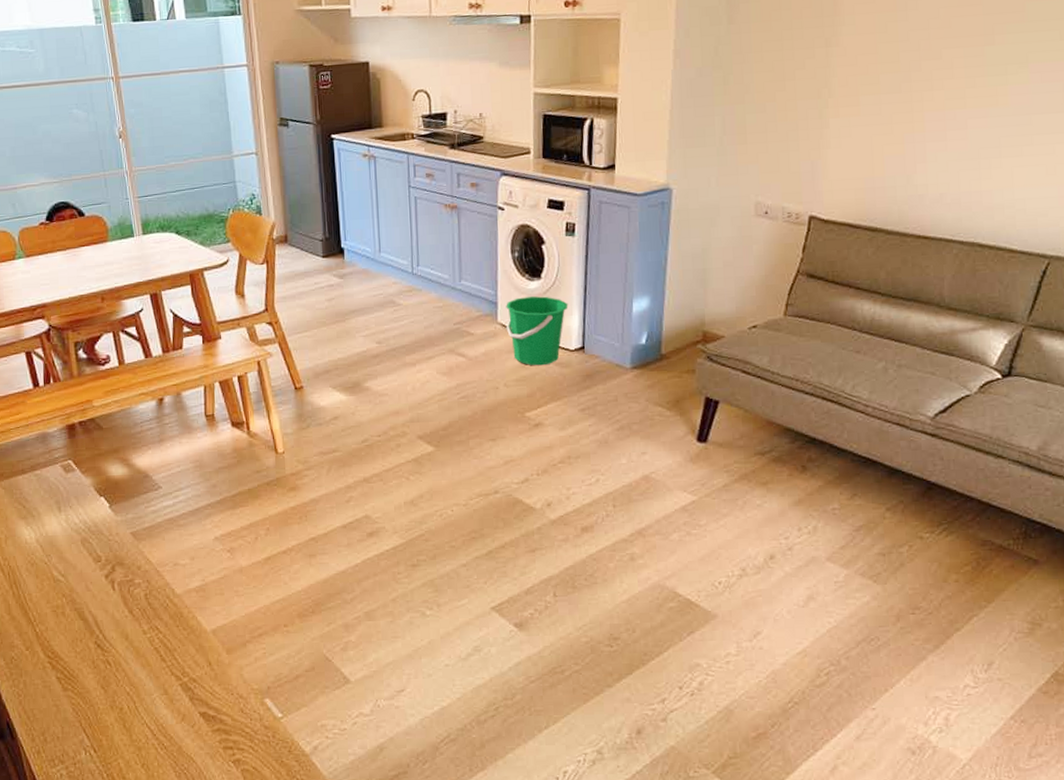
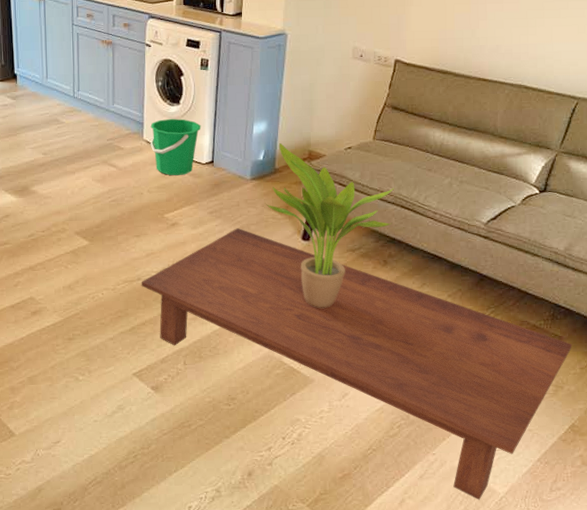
coffee table: none [498,428,1052,768] -> present [141,228,572,500]
potted plant: none [649,323,813,526] -> present [265,143,395,308]

